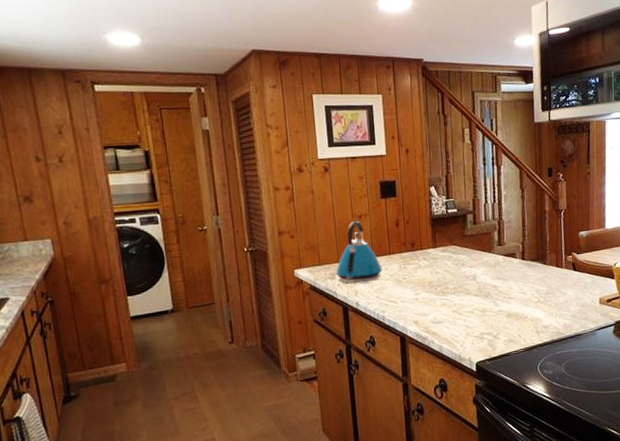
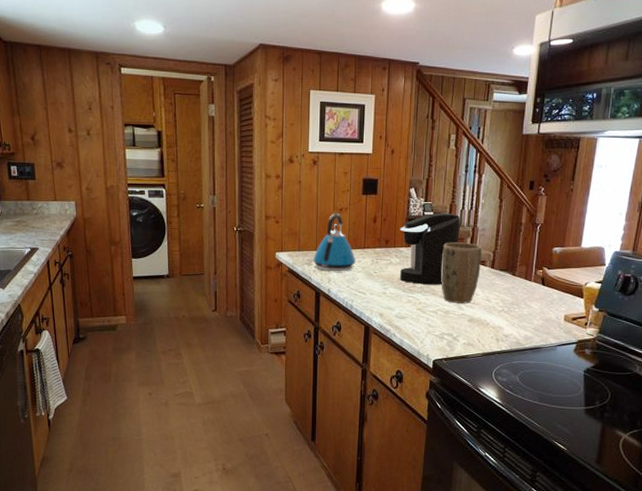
coffee maker: none [424,208,486,285] -> present [400,213,461,285]
plant pot: none [471,236,512,300] -> present [440,242,482,304]

